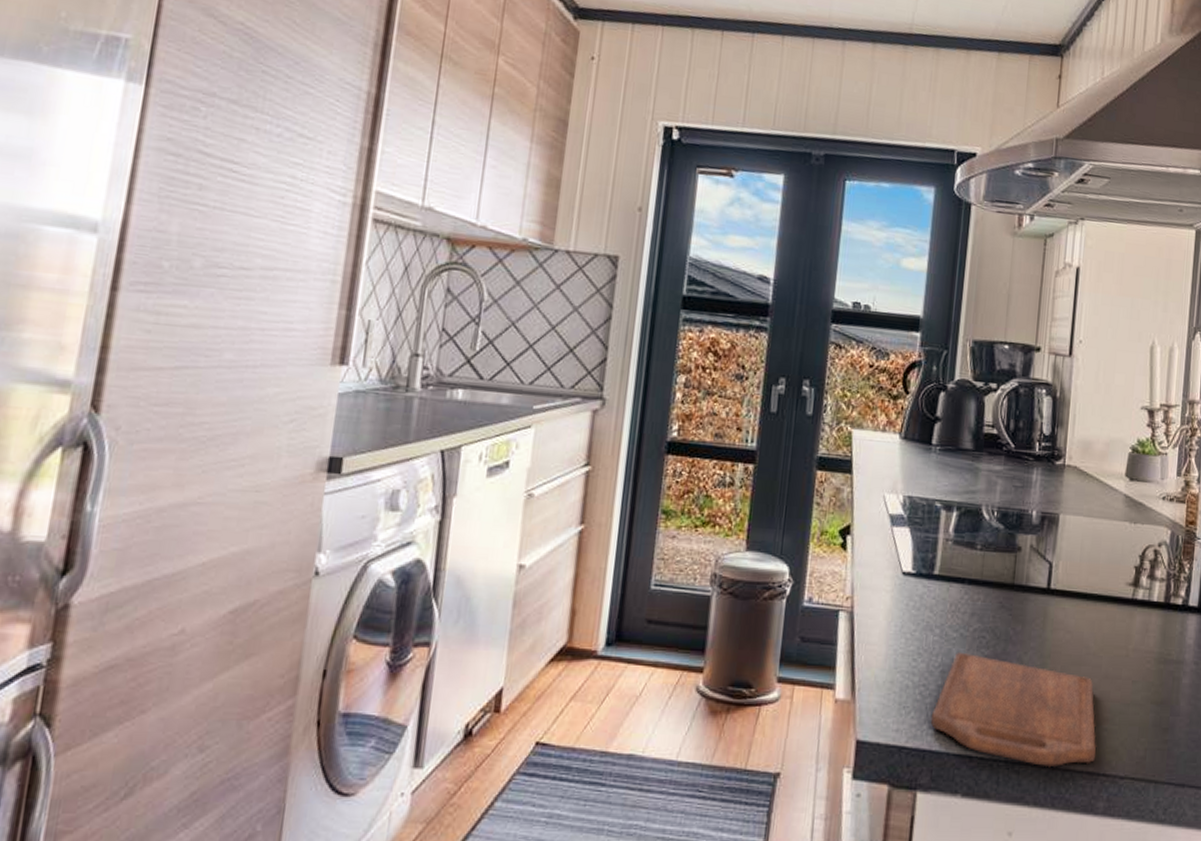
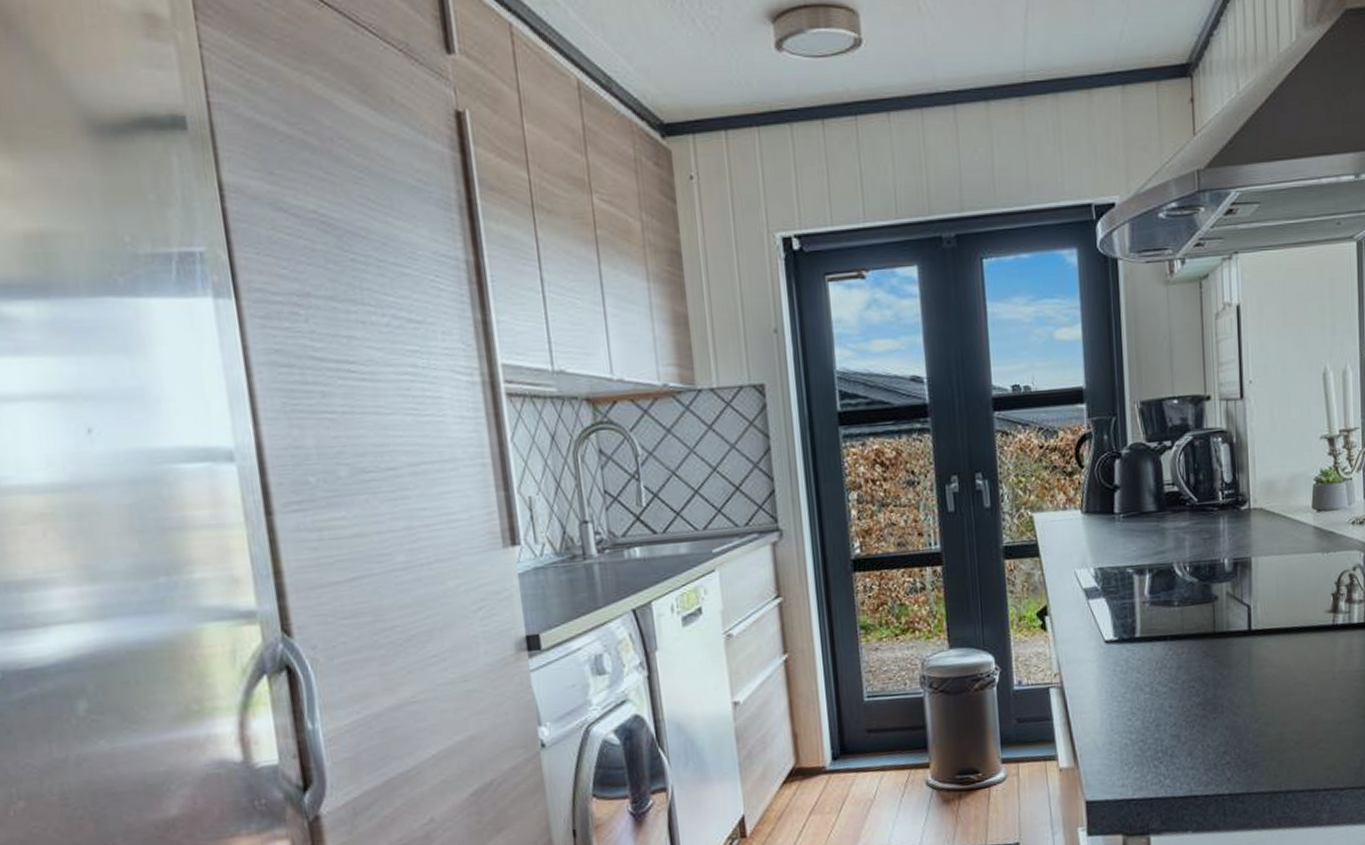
cutting board: present [930,653,1097,768] -> none [1153,704,1315,793]

